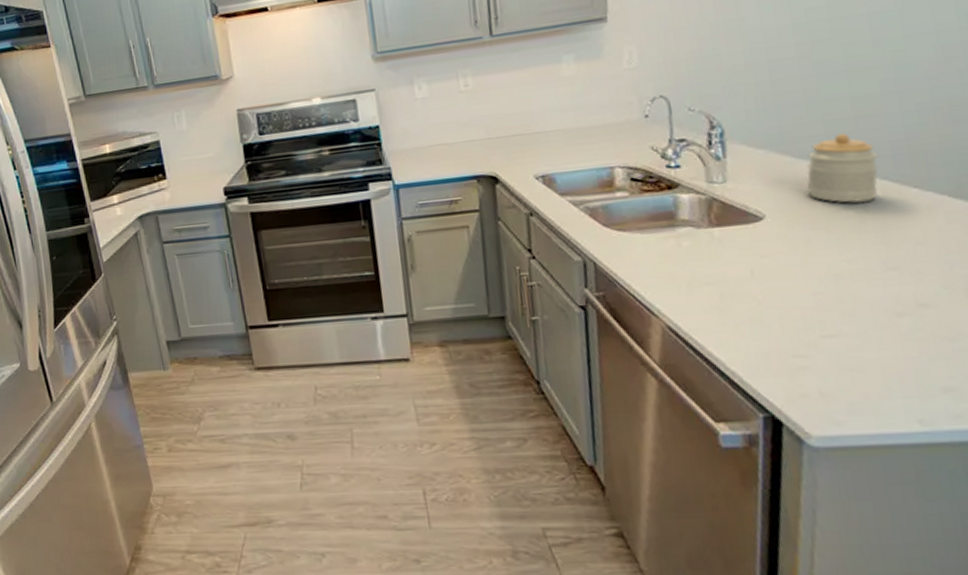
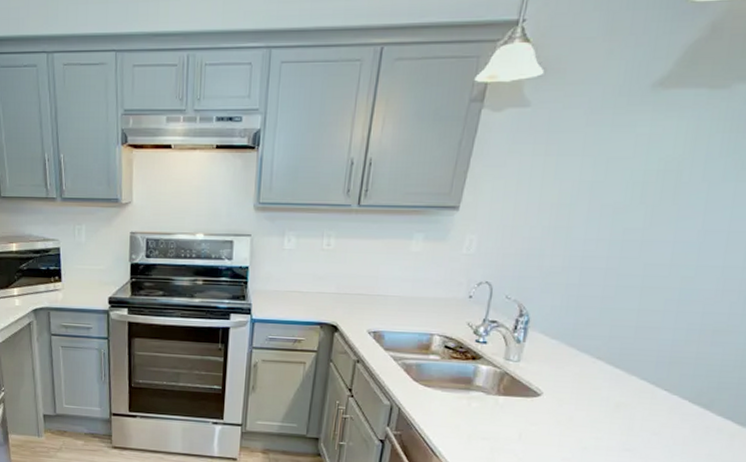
jar: present [806,133,878,203] -> none [581,338,645,395]

